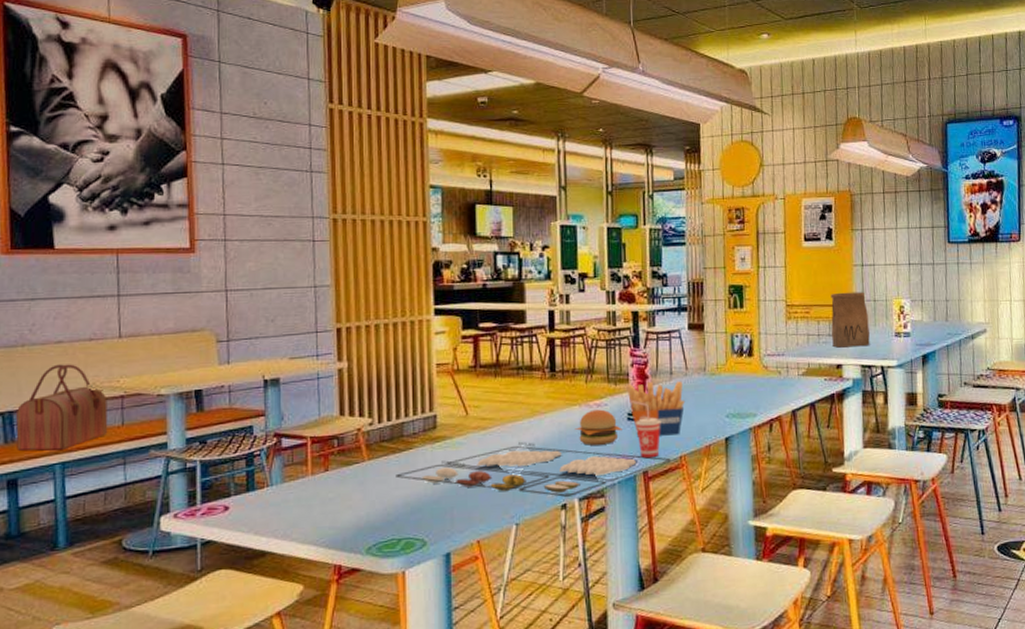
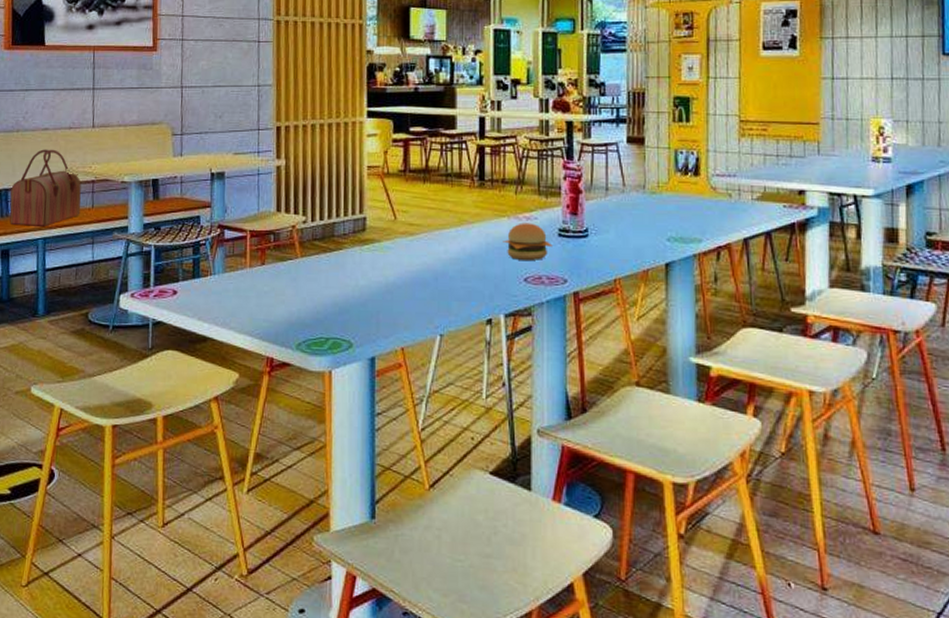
food tray: present [396,442,671,497] -> none [326,251,604,312]
french fries: present [626,381,686,437] -> none [558,196,622,256]
beverage cup: present [630,401,661,457] -> none [561,216,595,278]
paper bag: present [831,292,870,348] -> none [793,108,840,171]

